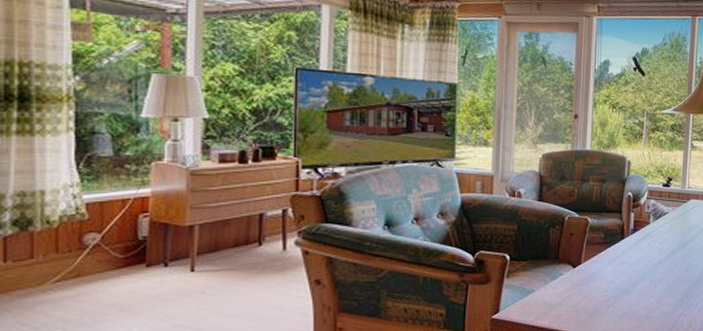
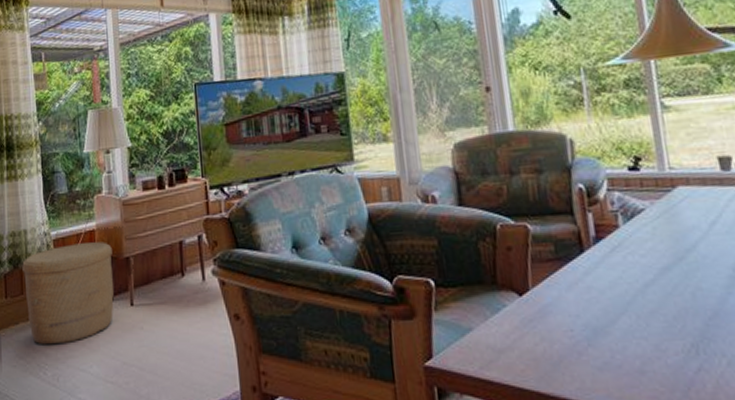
basket: none [34,209,171,311] -> present [22,242,114,345]

